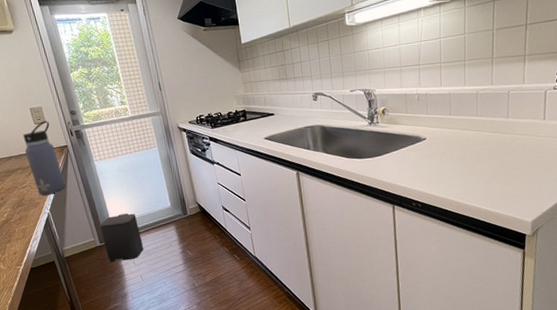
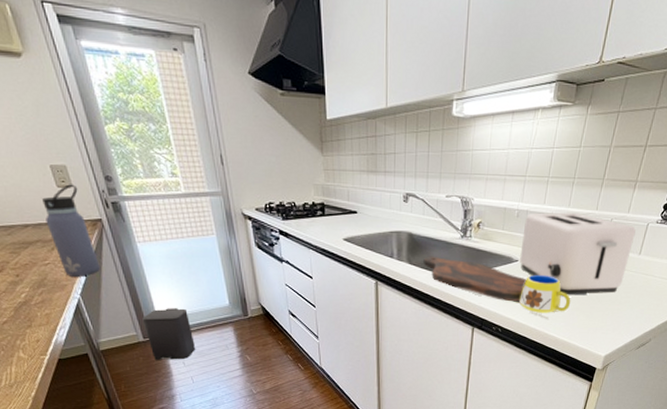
cutting board: none [337,143,438,178] -> present [423,256,527,302]
toaster: none [425,89,536,165] -> present [520,212,636,294]
mug: none [433,148,486,191] -> present [519,274,571,320]

